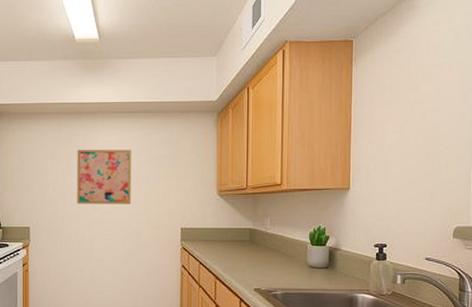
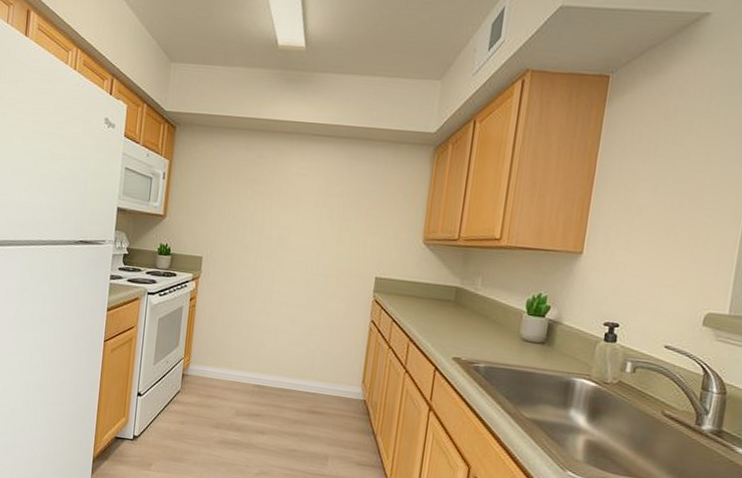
wall art: present [77,150,131,204] -> none [259,174,328,244]

